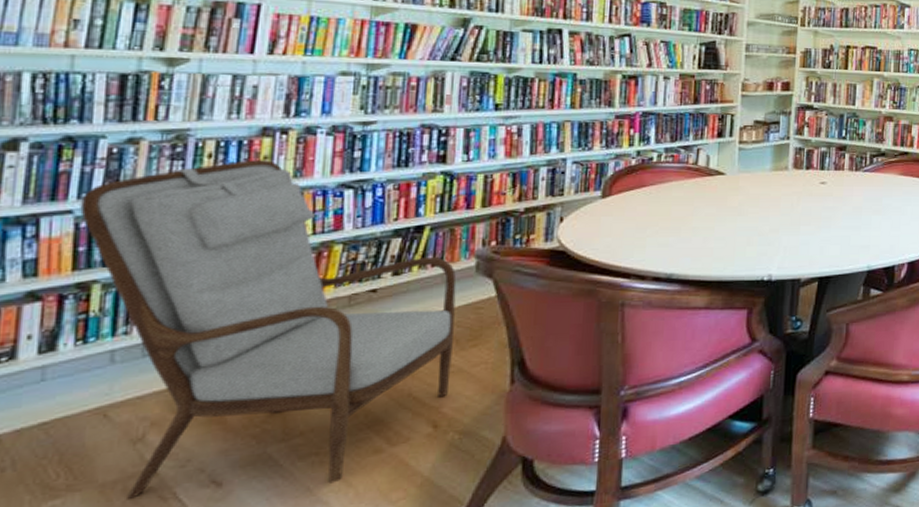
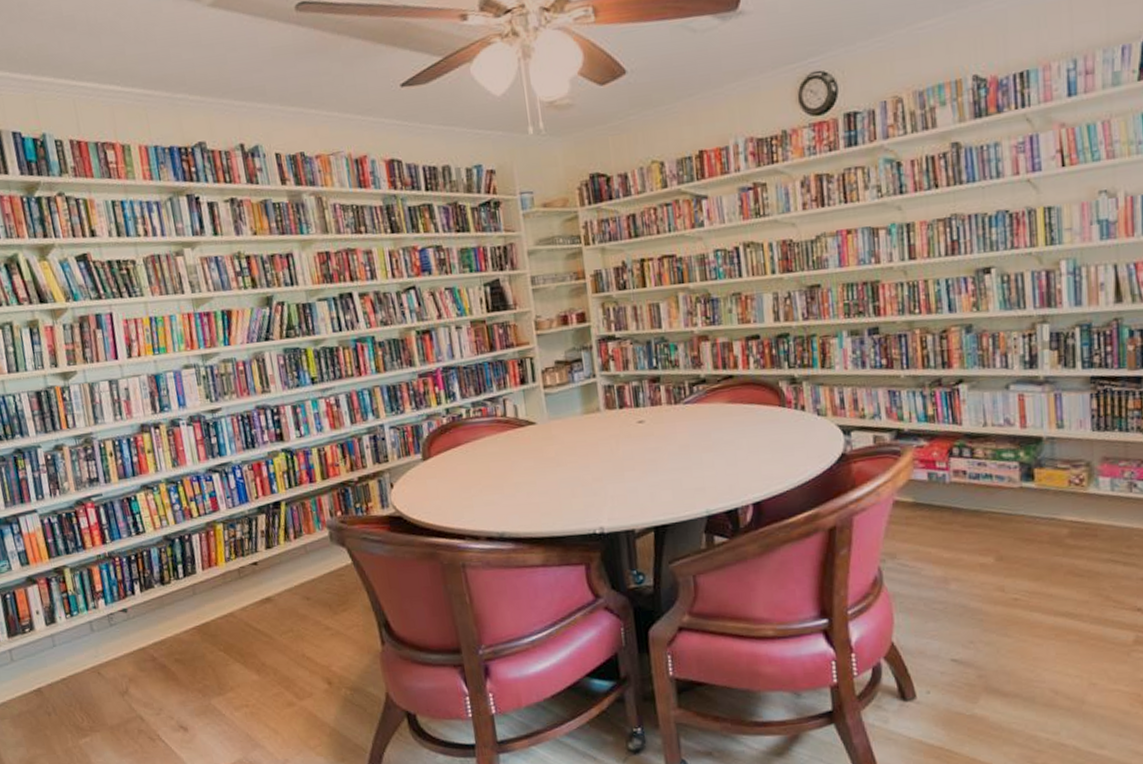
armchair: present [80,159,457,499] -> none [39,453,333,739]

